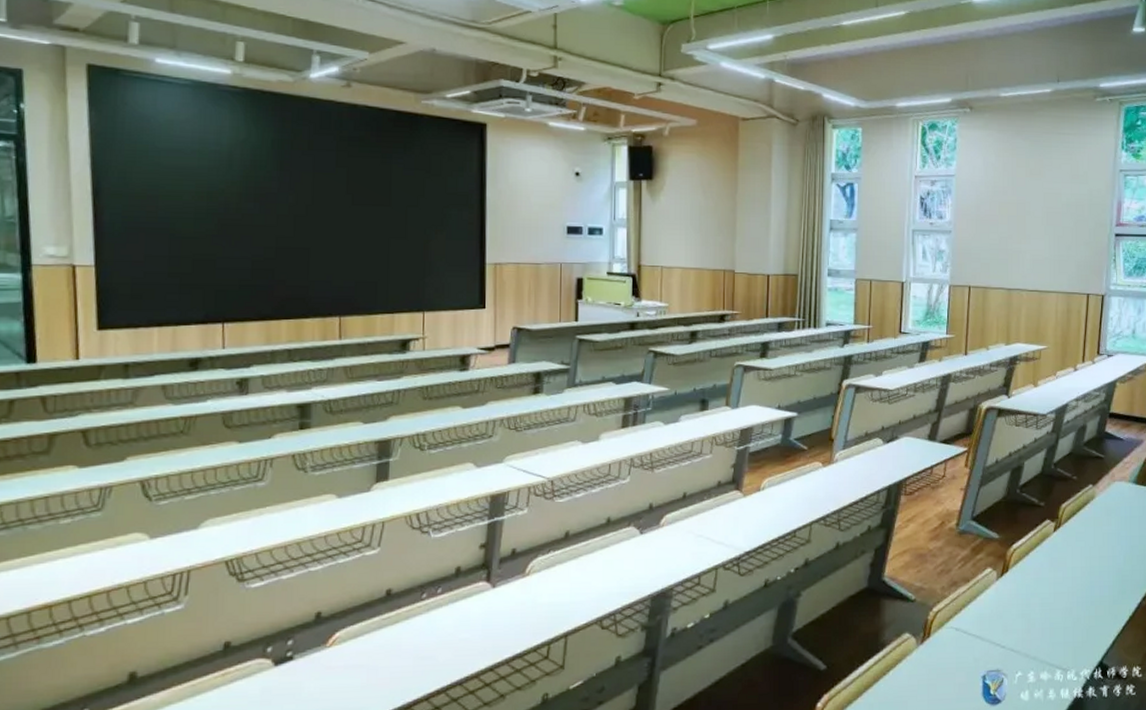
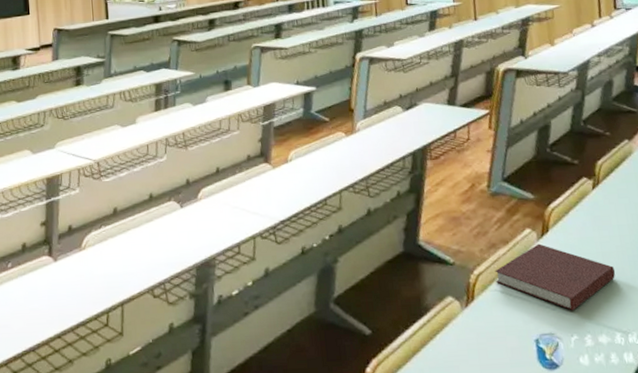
notebook: none [953,583,1064,649] -> present [495,243,616,311]

